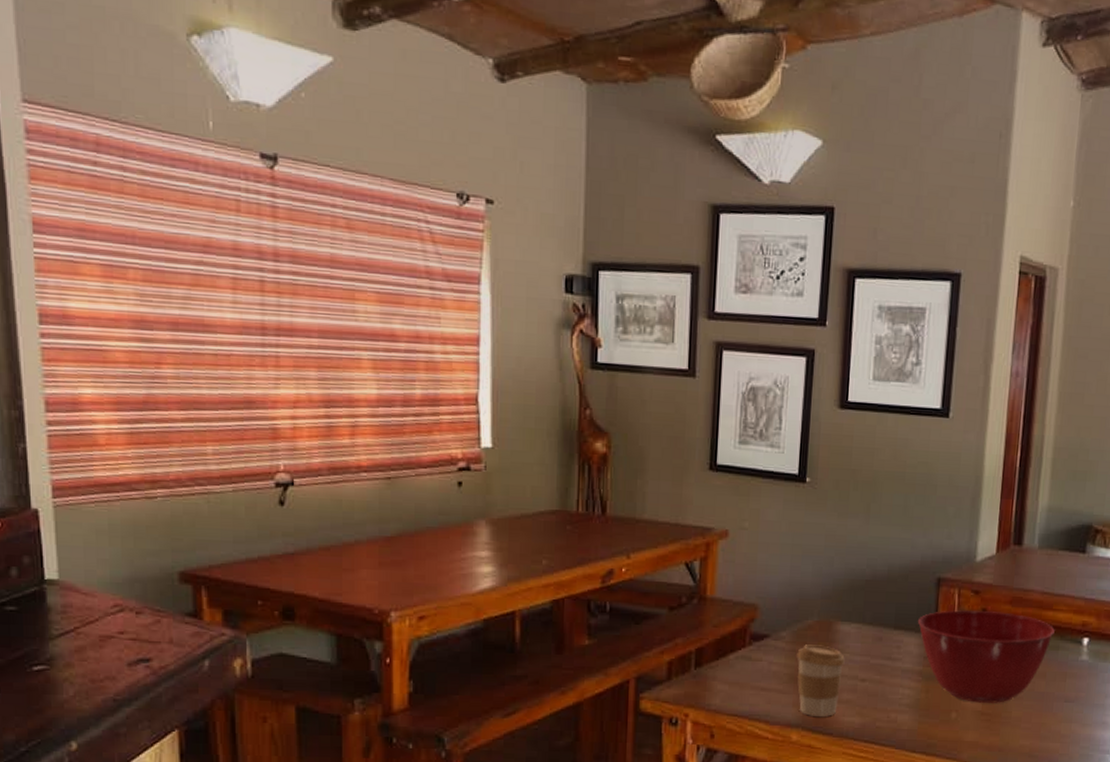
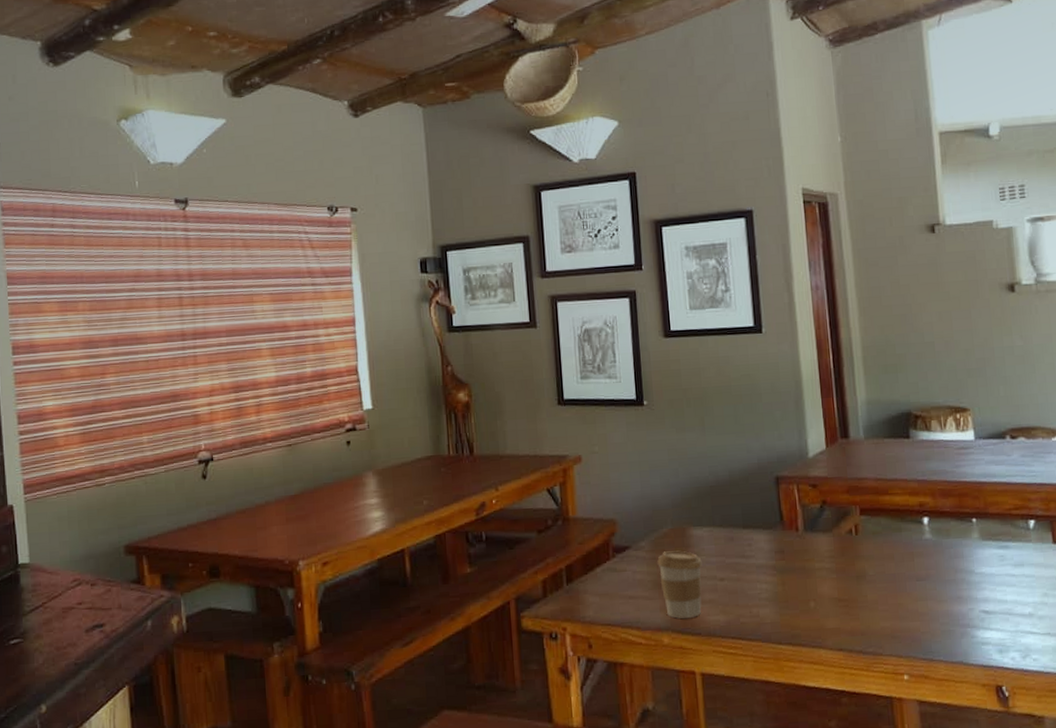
mixing bowl: present [917,610,1055,704] -> none [763,501,894,591]

